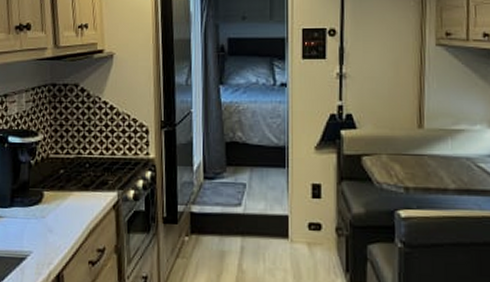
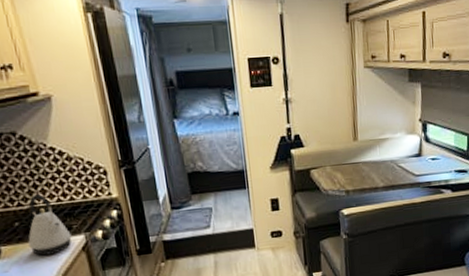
kettle: none [67,145,106,208] -> present [28,194,72,256]

